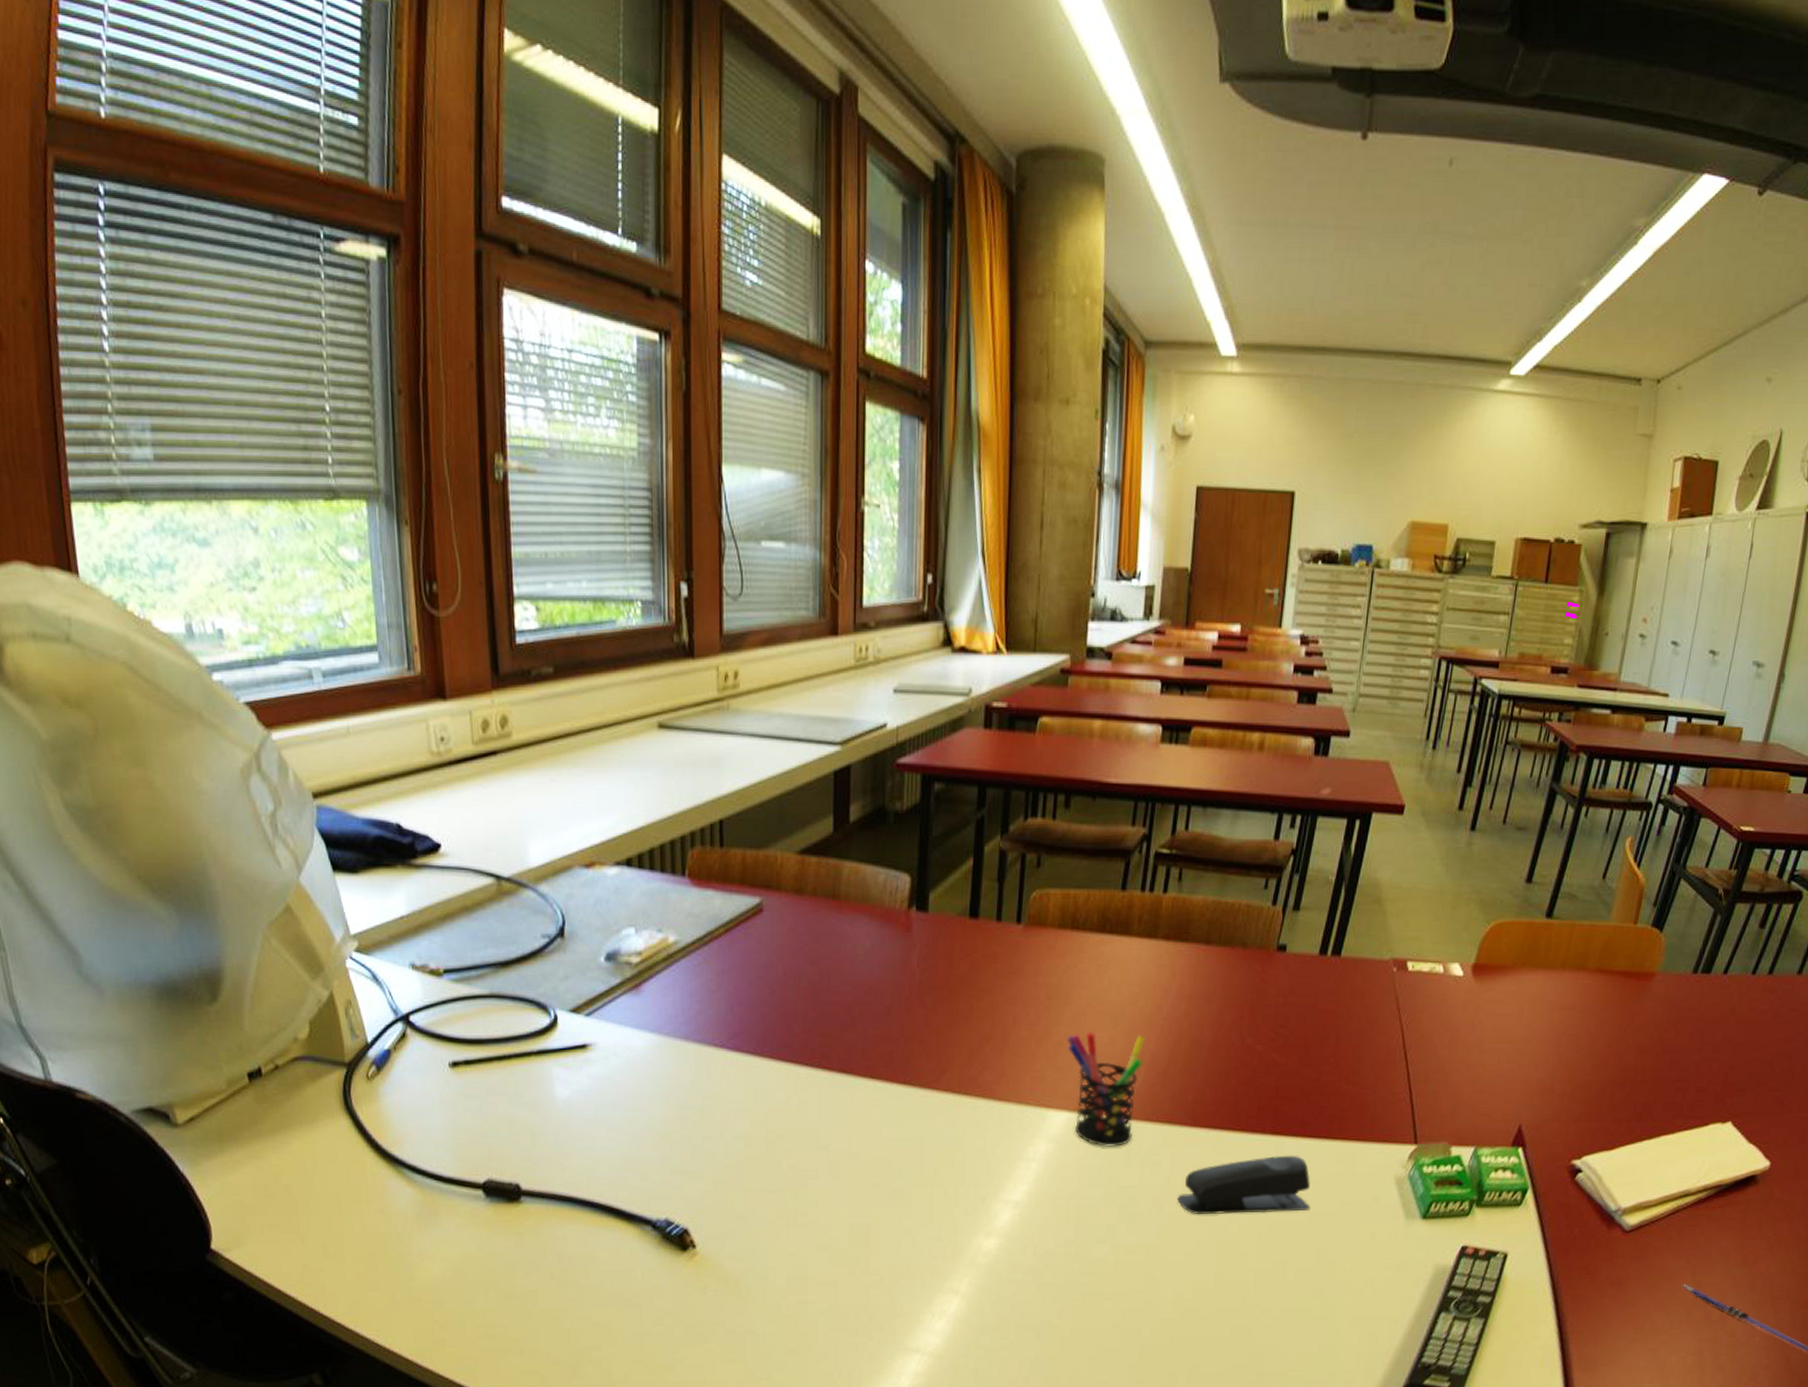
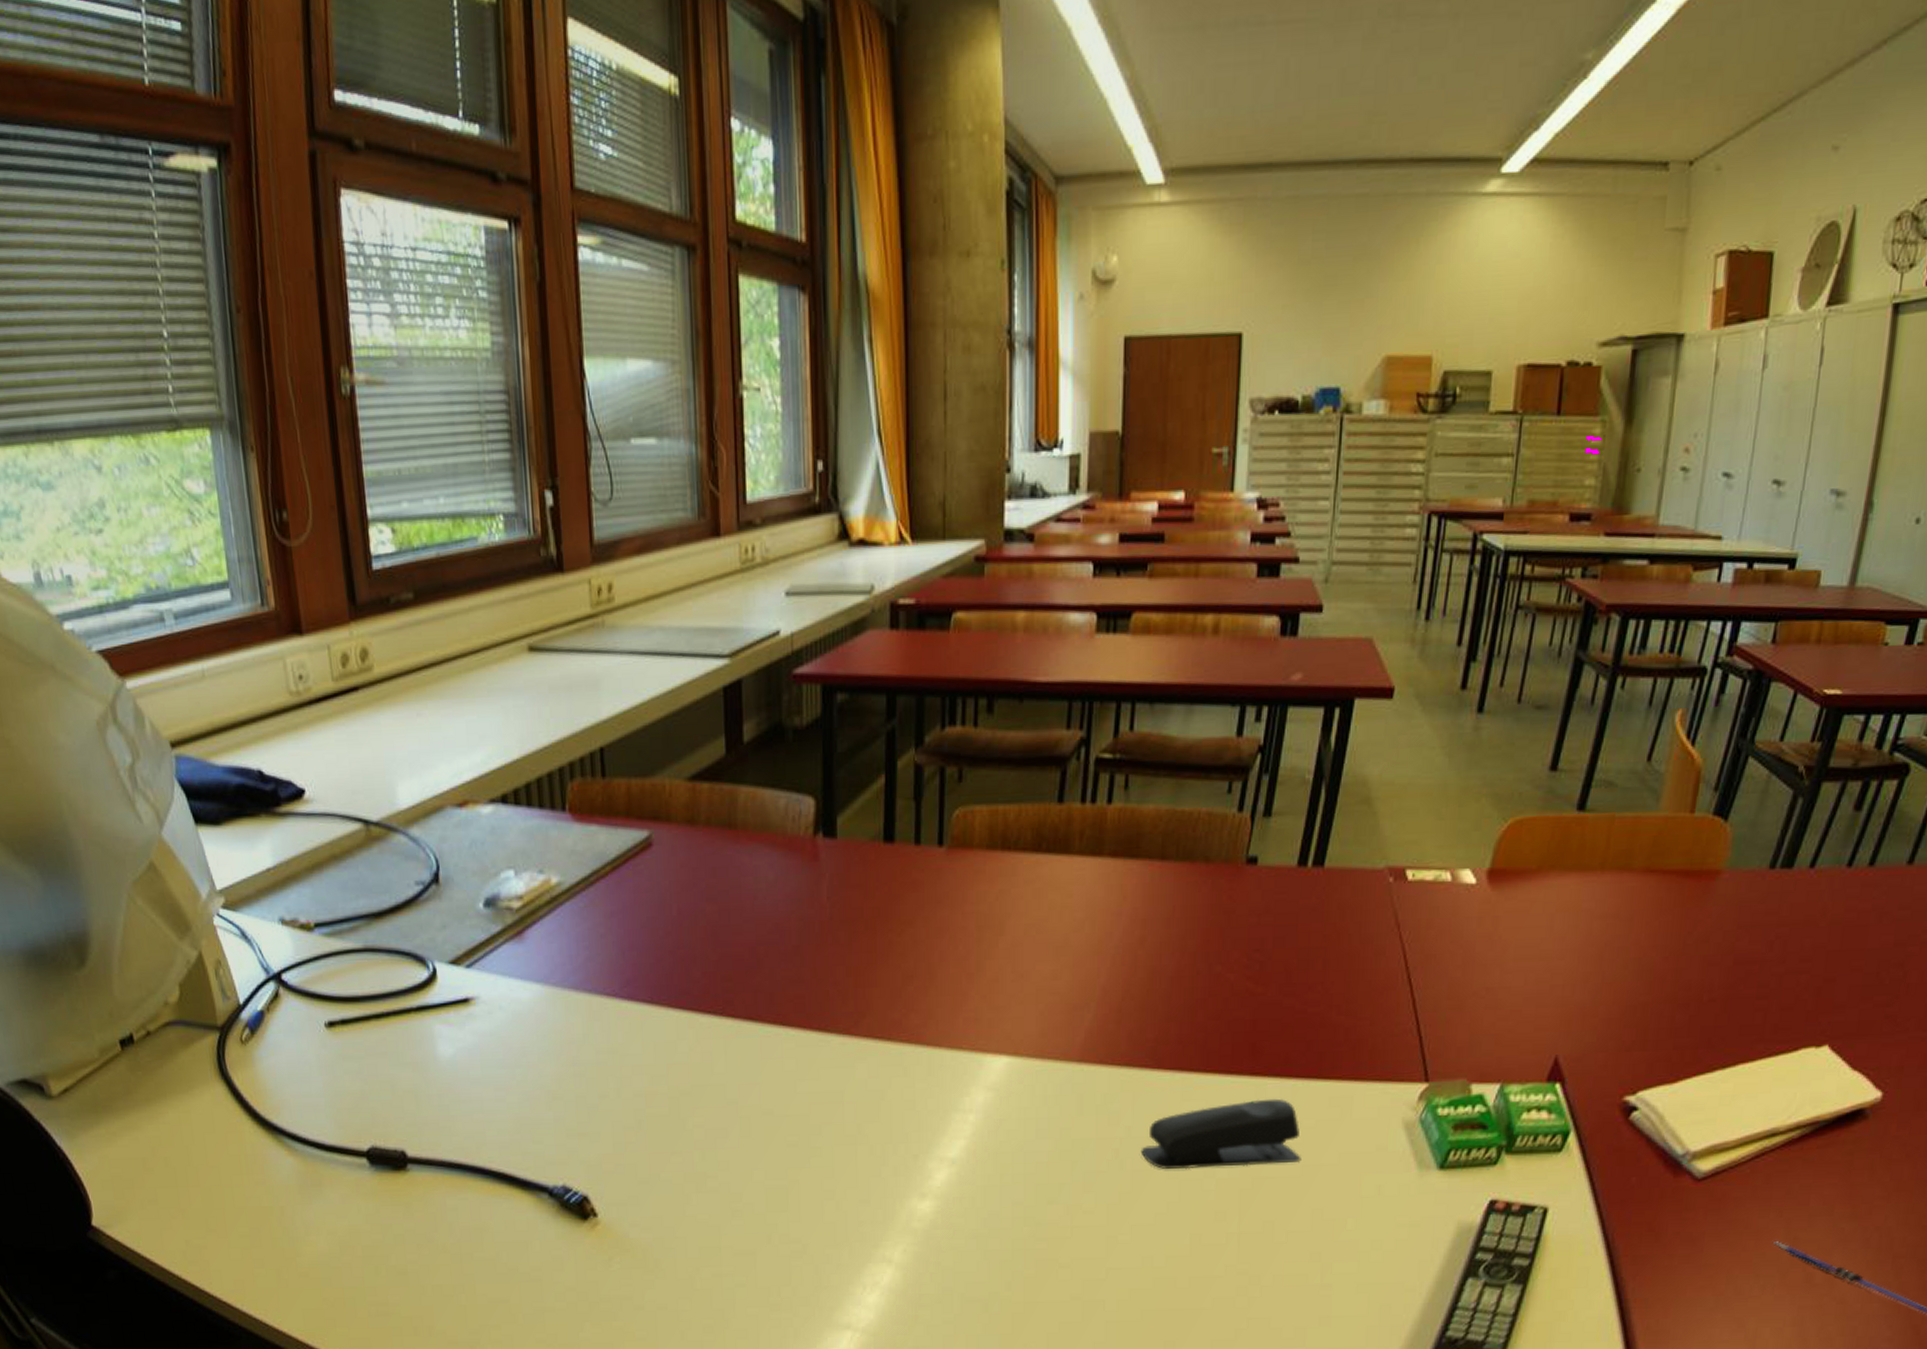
pen holder: present [1066,1031,1145,1147] -> none [1002,964,1094,1095]

